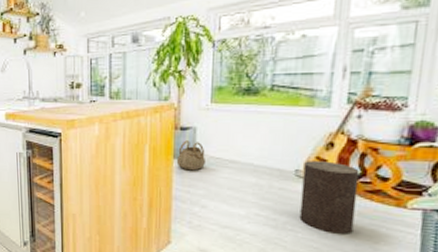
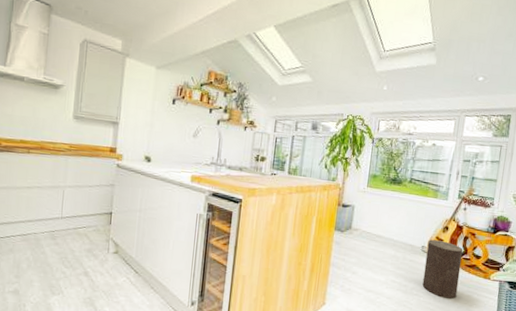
basket: present [176,140,205,171] -> none [336,216,360,242]

